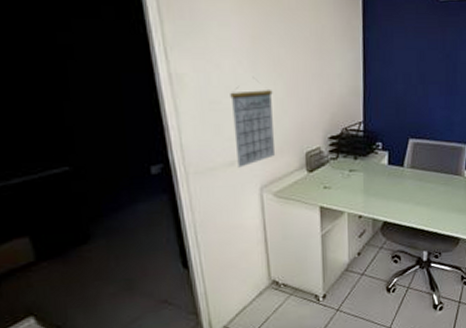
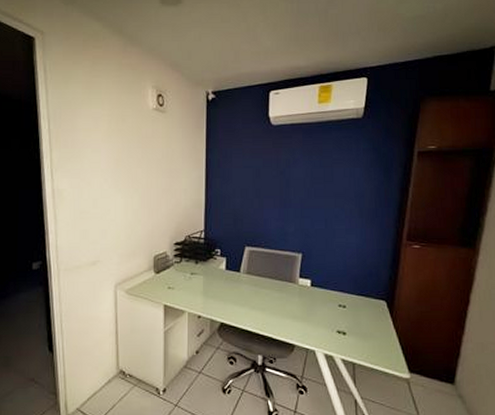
calendar: present [230,86,276,168] -> none [96,199,130,267]

